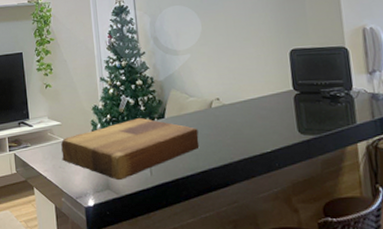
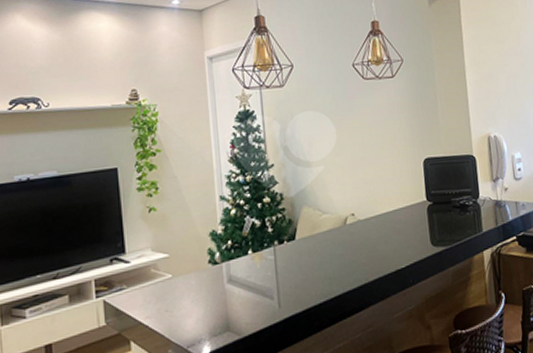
cutting board: present [61,117,200,180] -> none [168,241,333,318]

